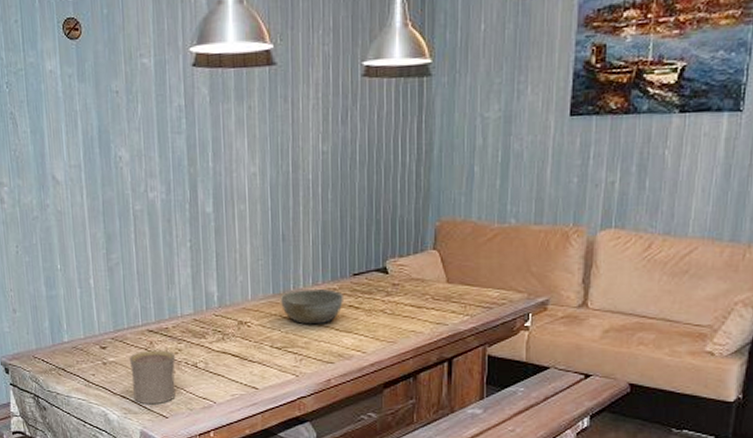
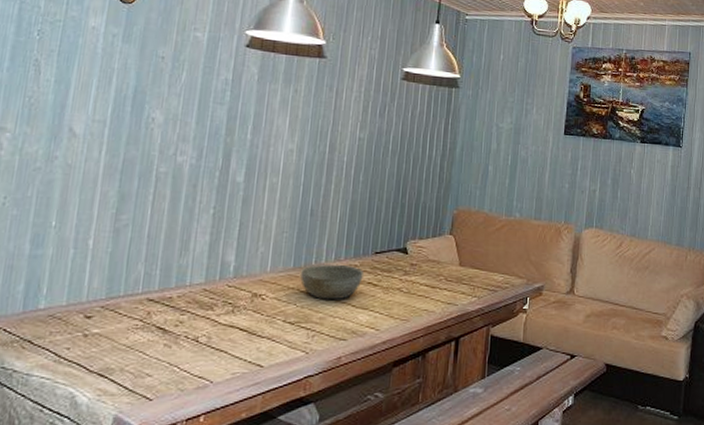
cup: present [130,350,176,405] -> none [114,321,174,385]

